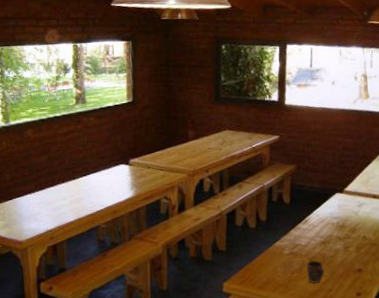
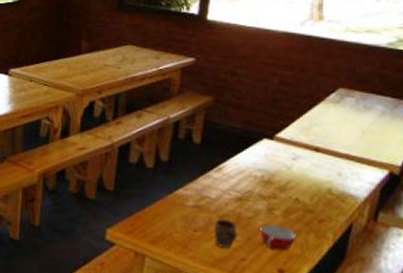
bowl: none [340,259,367,279] -> present [260,224,296,251]

